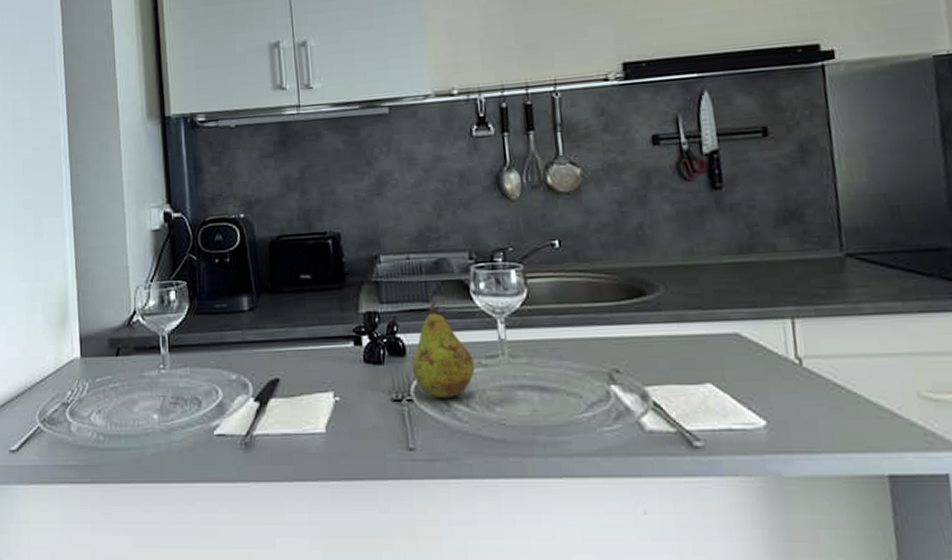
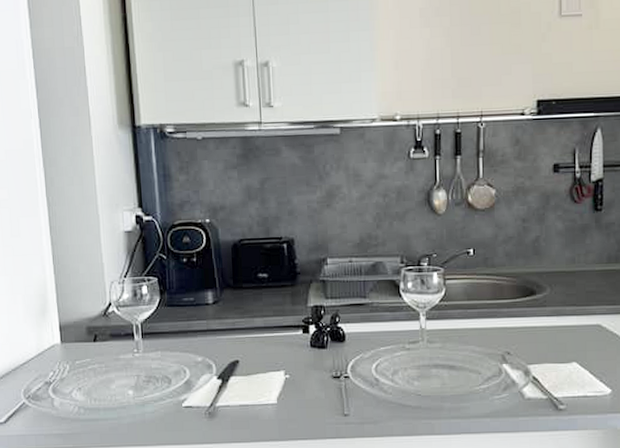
fruit: present [411,303,475,399] -> none [349,298,400,376]

